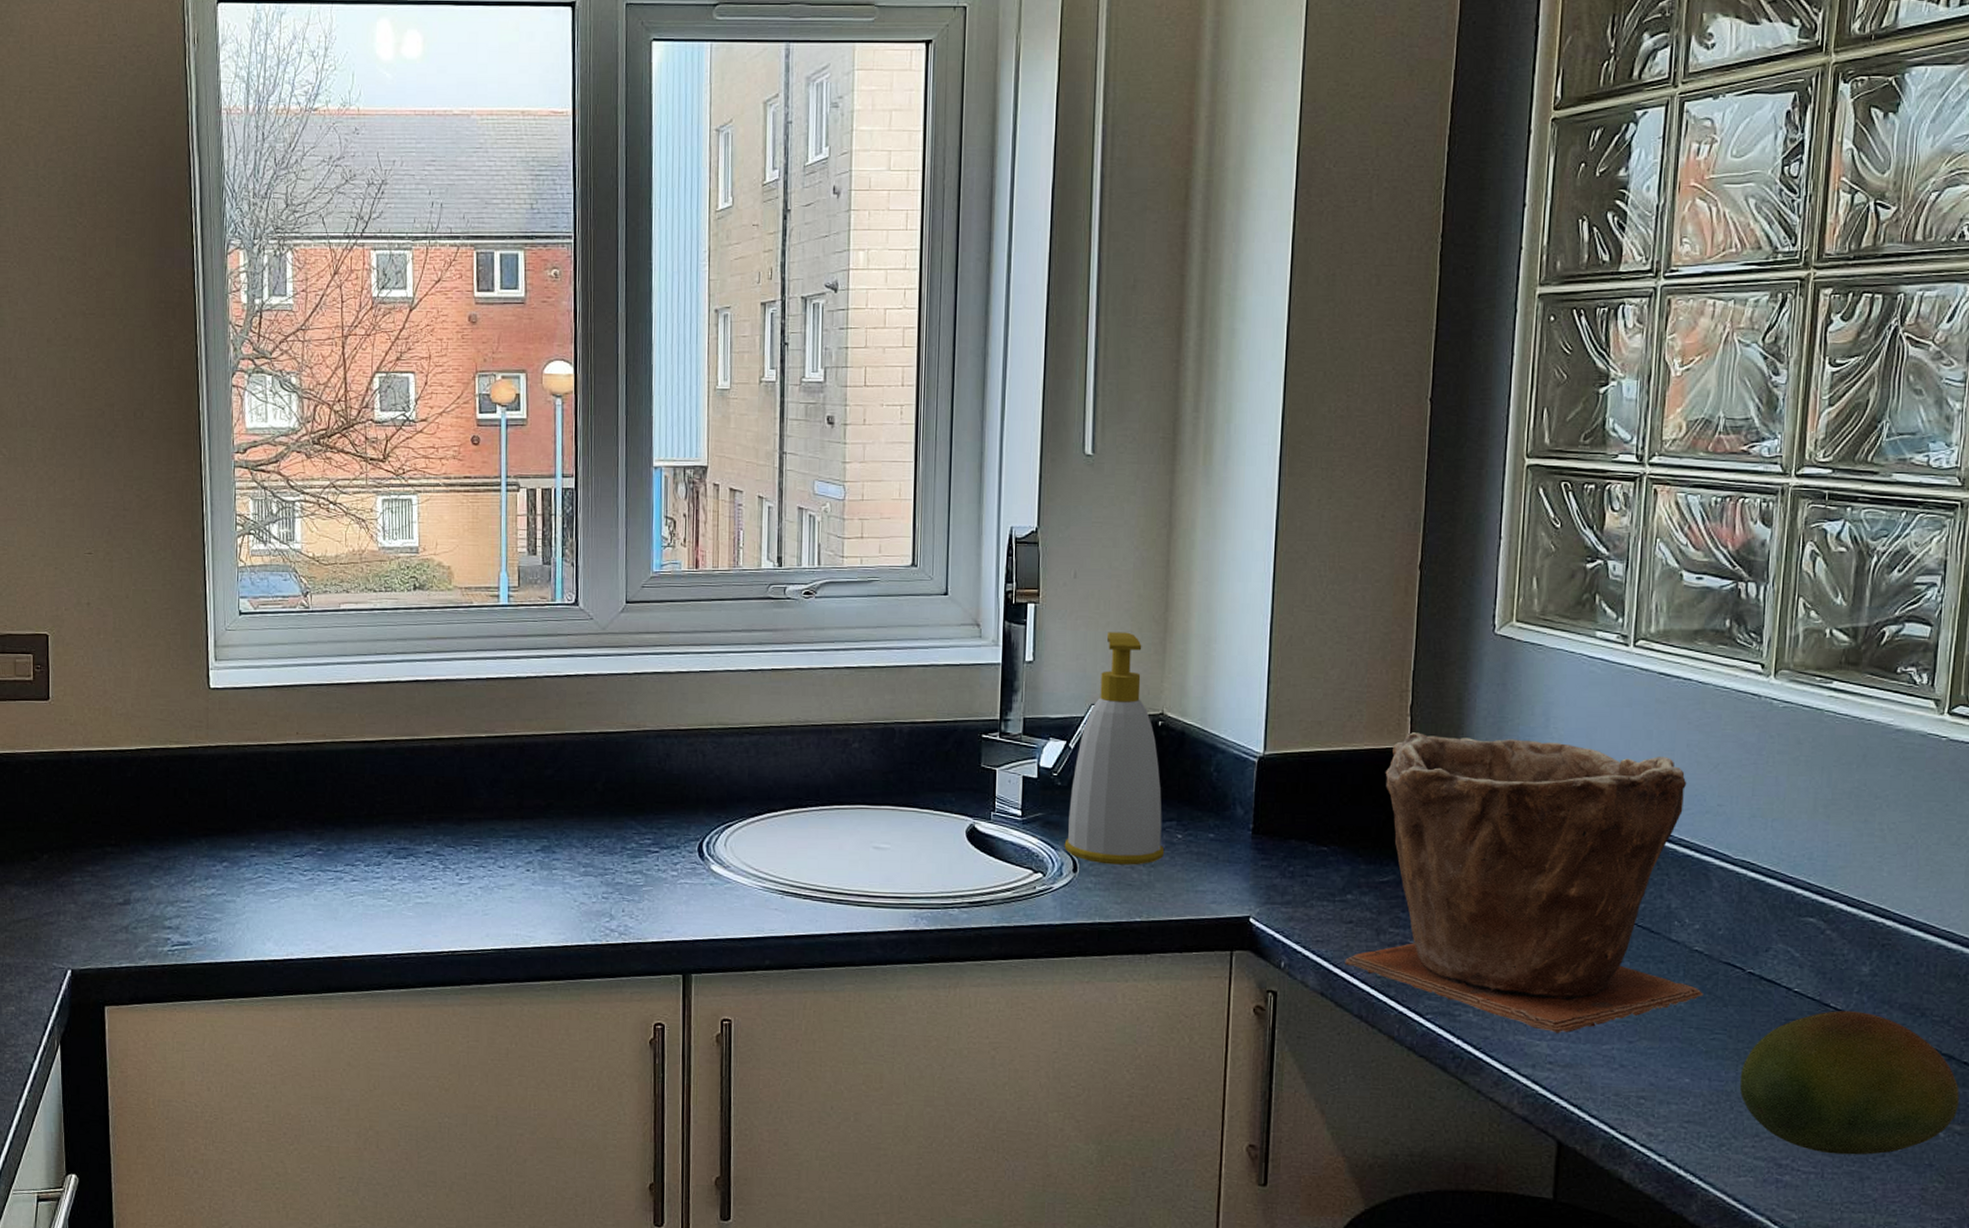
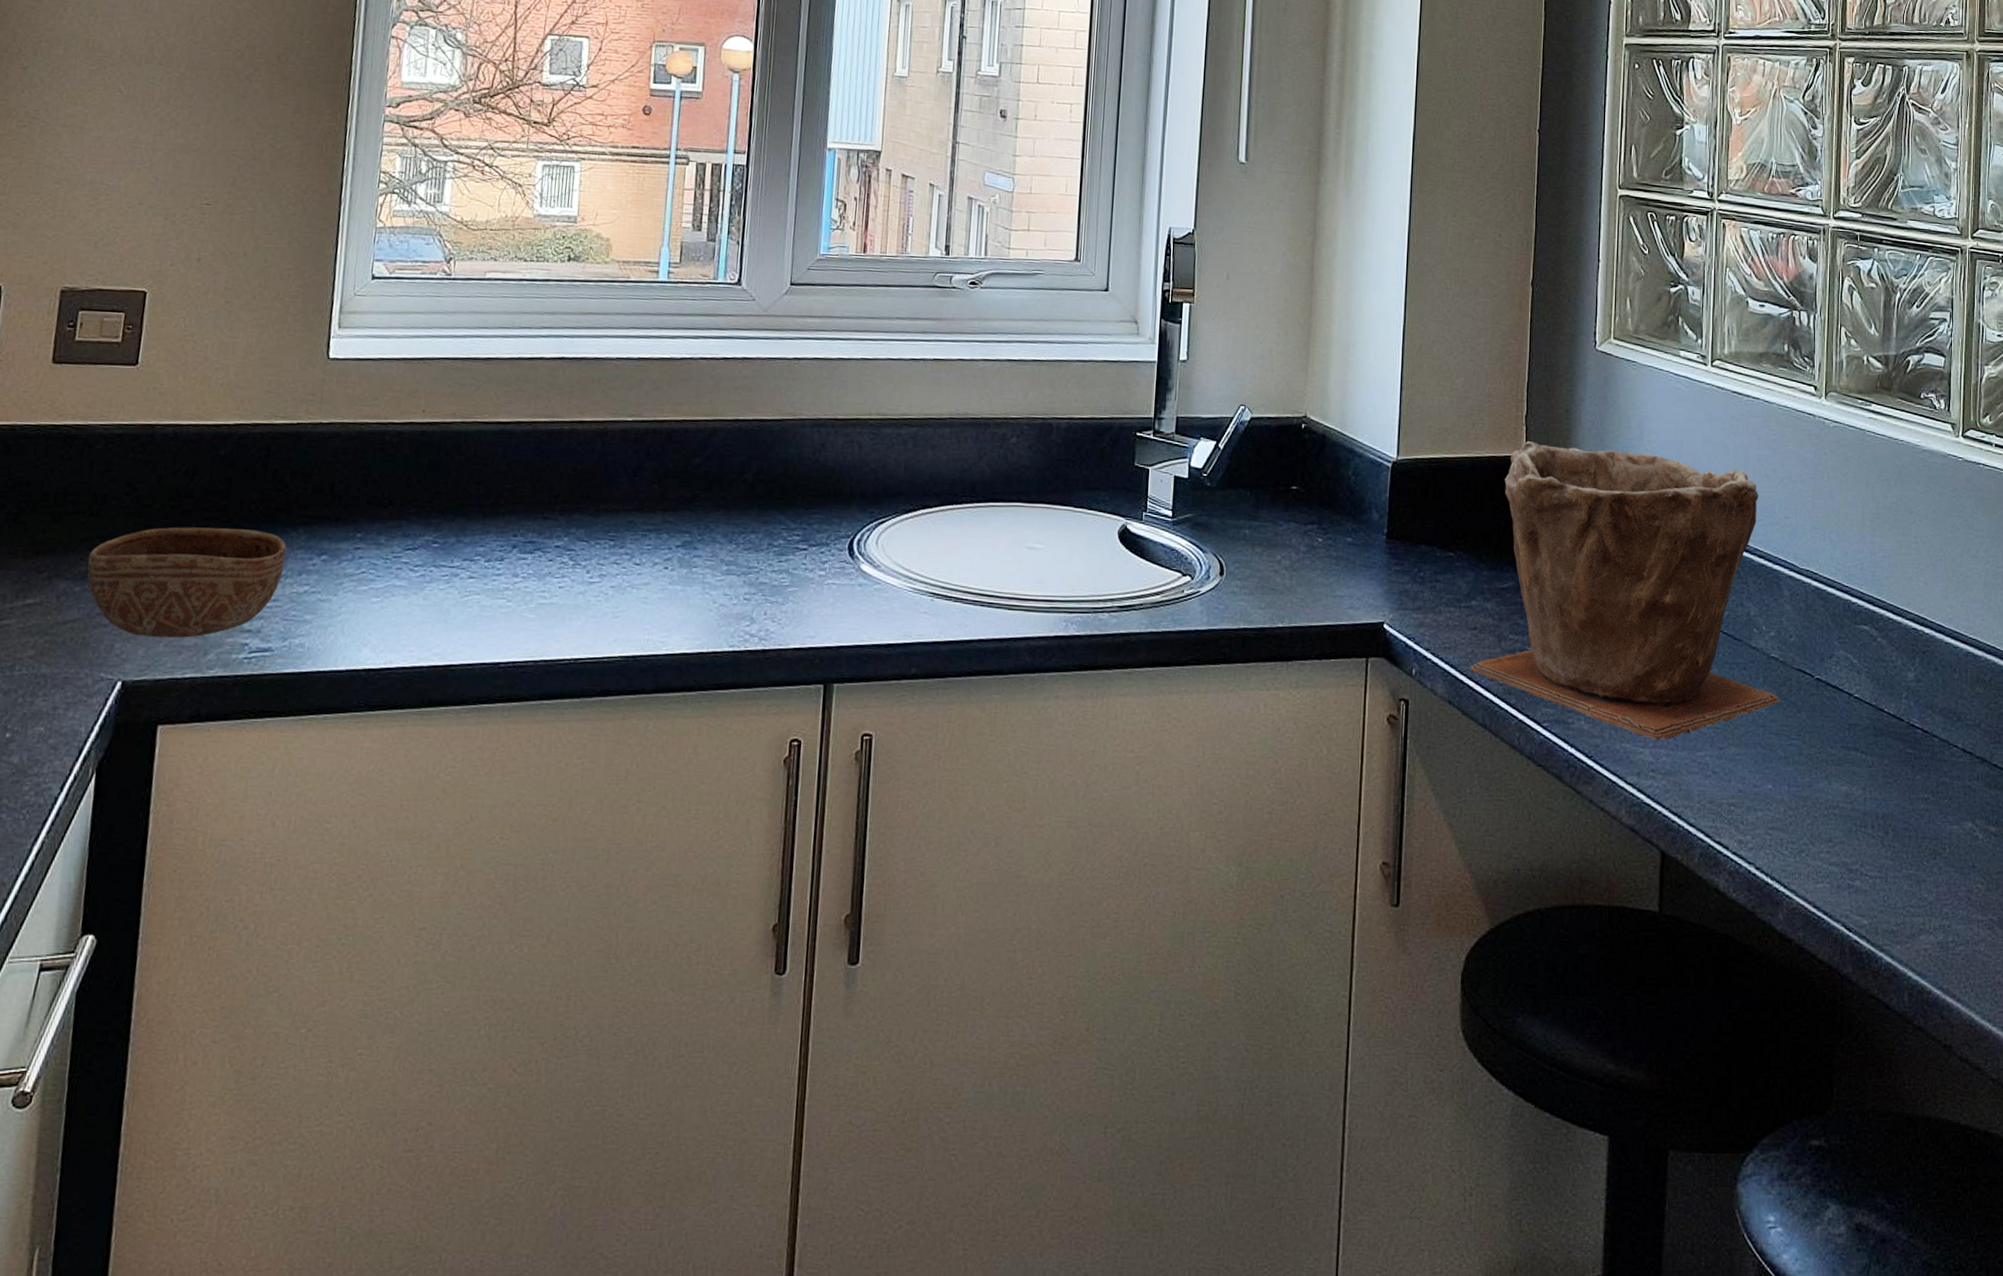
bowl: none [30,839,193,934] -> present [87,527,287,639]
soap bottle: present [1064,632,1165,865] -> none [1212,334,1306,569]
fruit: present [1739,1011,1959,1155] -> none [1814,715,1992,858]

